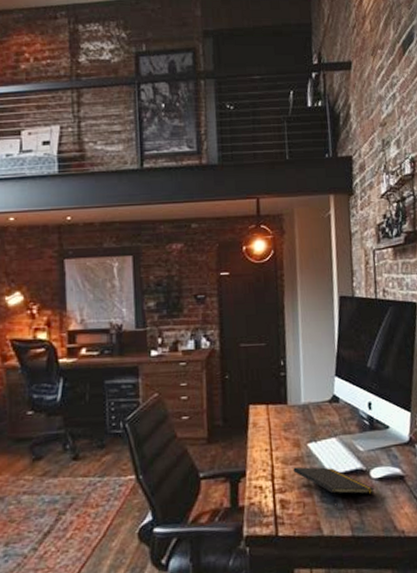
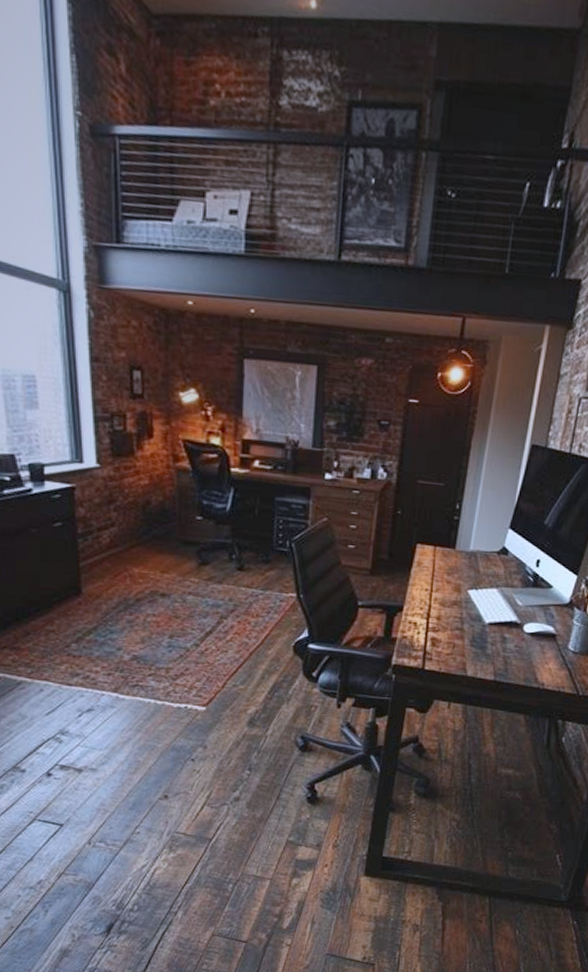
notepad: present [293,466,375,504] -> none [449,610,524,650]

